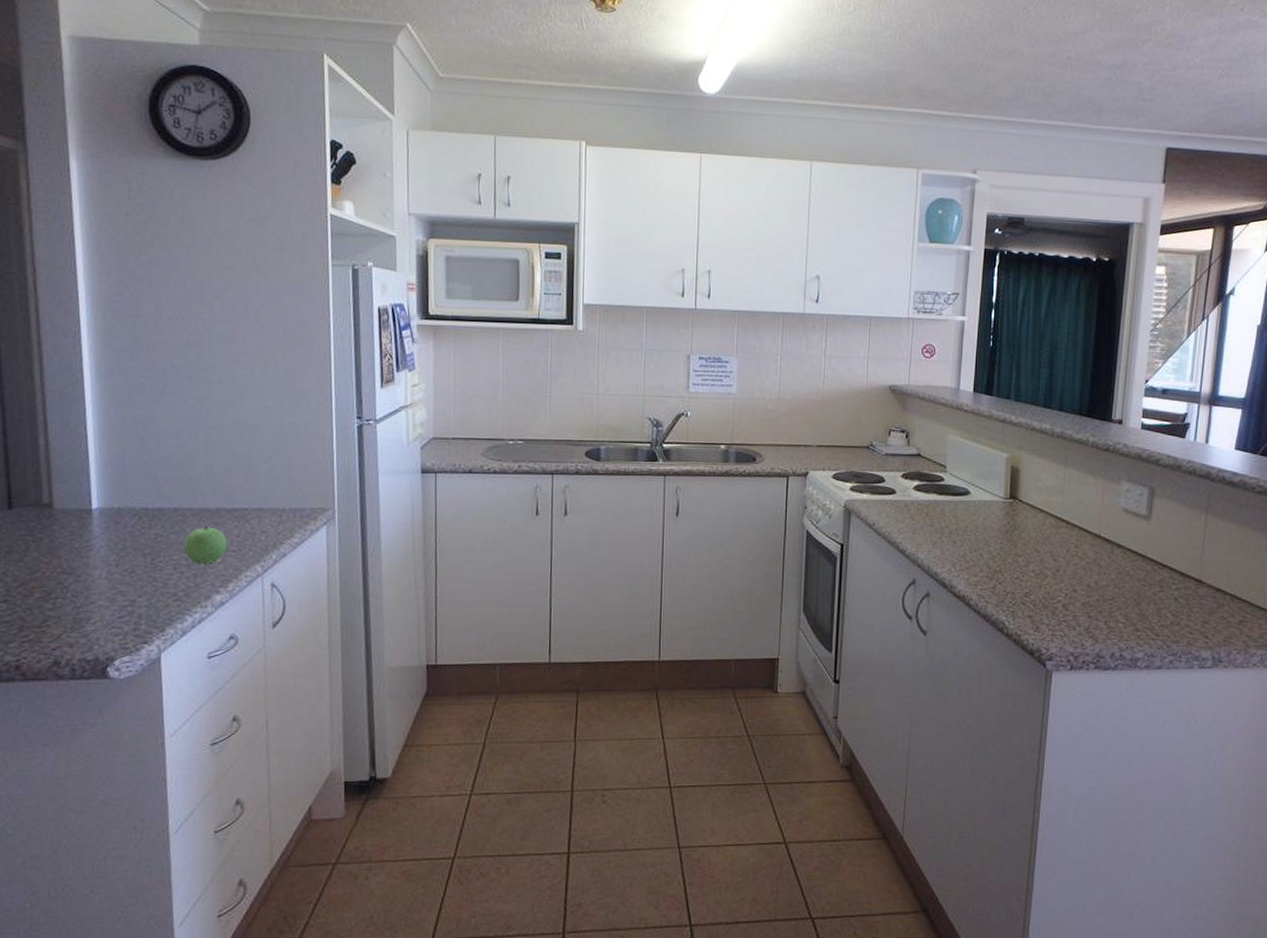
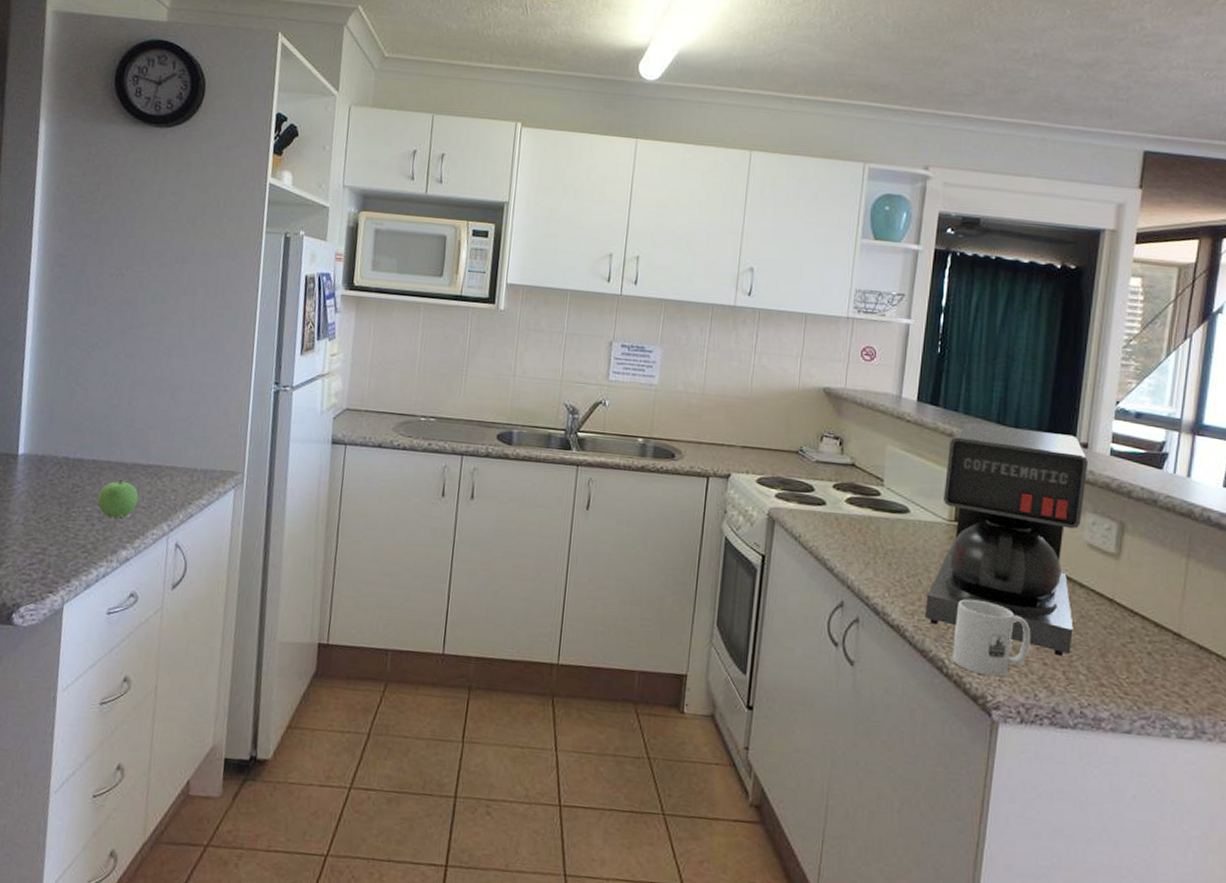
coffee maker: none [986,408,1123,609] -> present [924,422,1089,657]
mug: none [1011,566,1078,632] -> present [952,598,1031,677]

